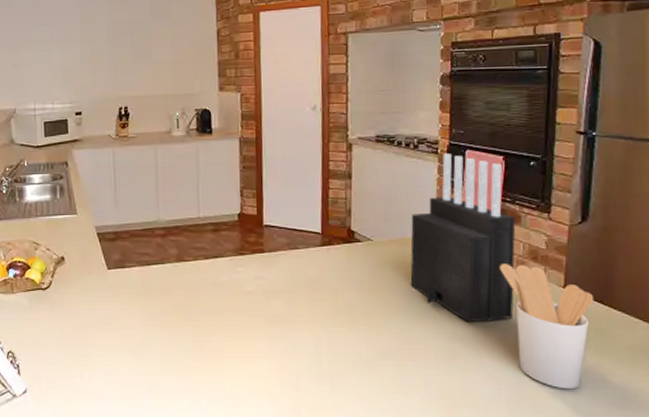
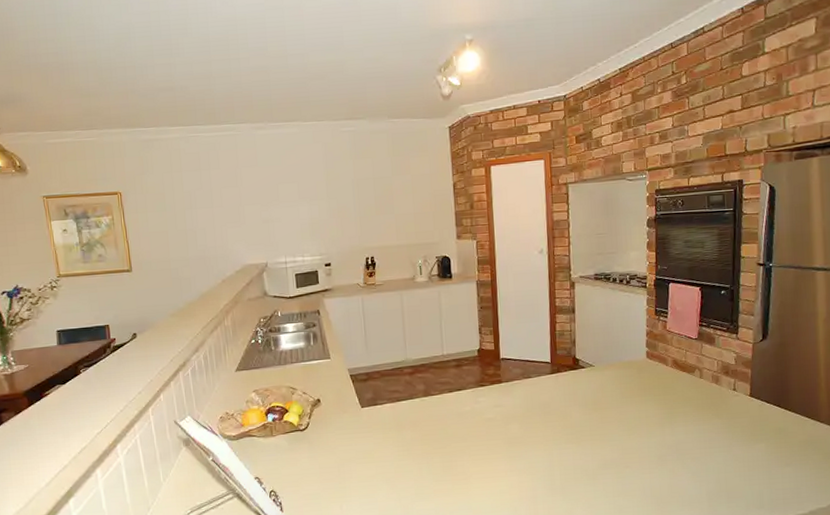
knife block: present [410,153,516,323] -> none [626,287,711,432]
utensil holder: present [500,264,594,390] -> none [699,379,774,481]

